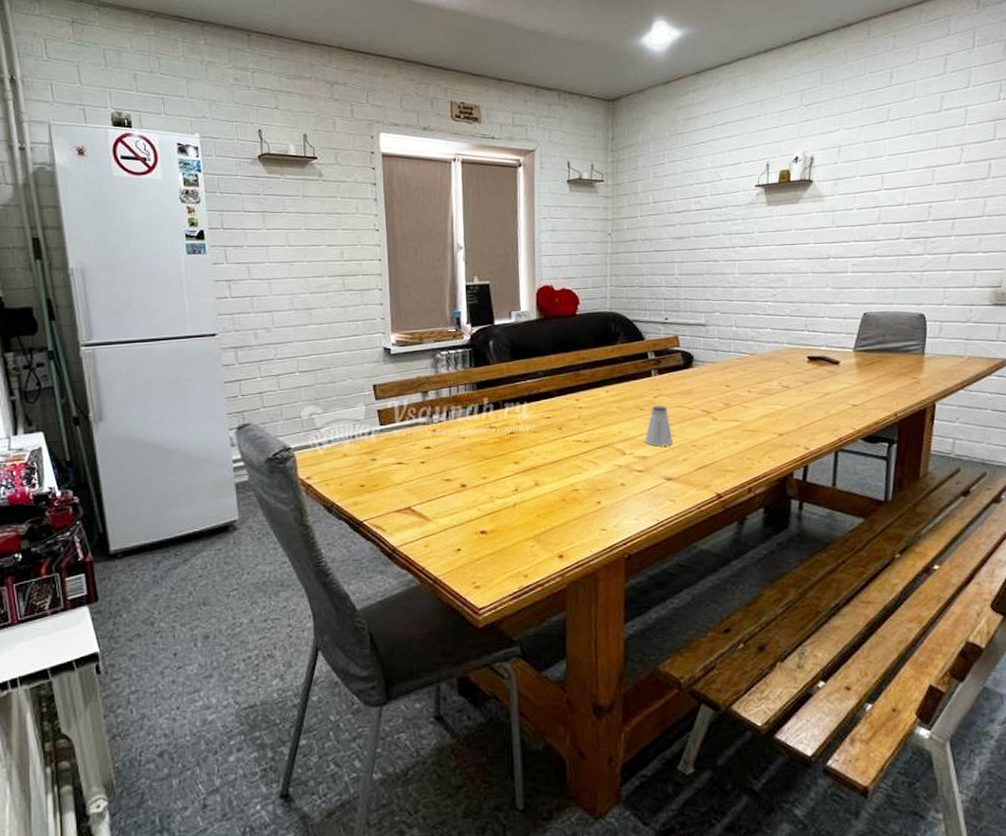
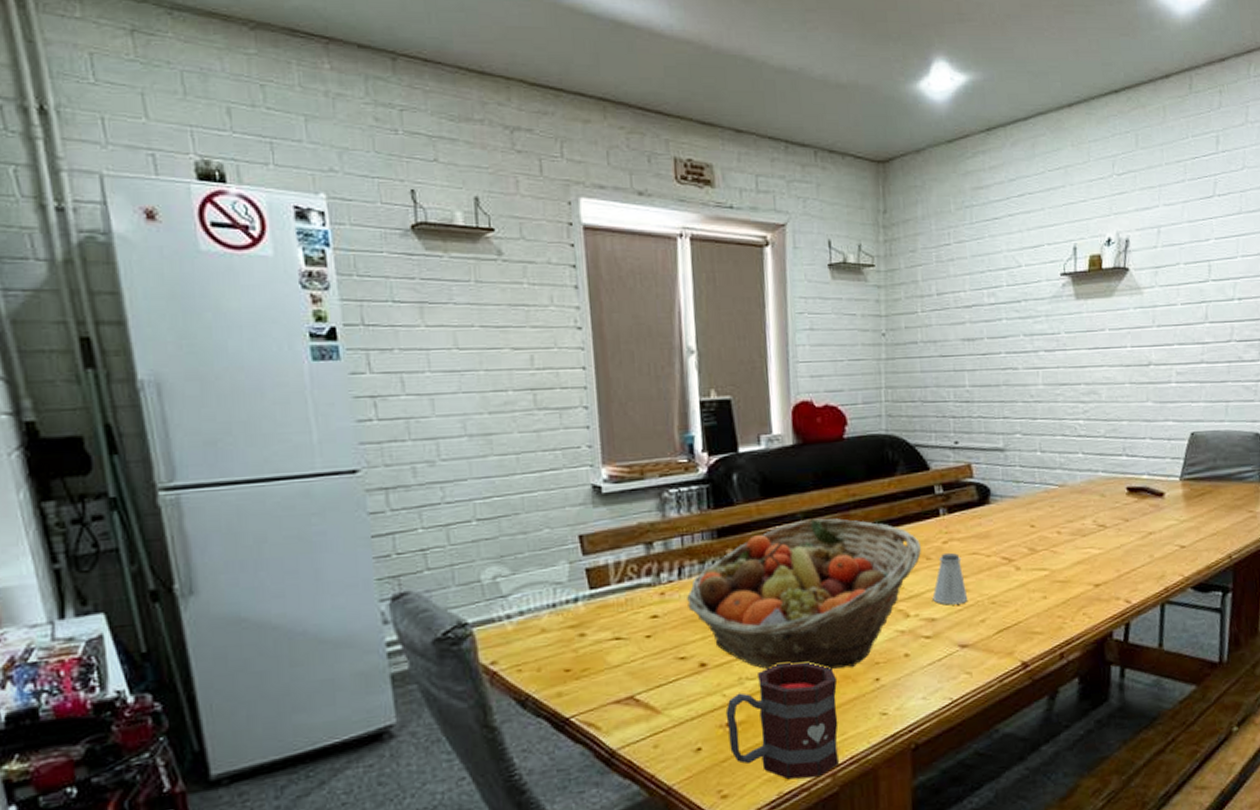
fruit basket: none [452,376,637,494] -> present [687,518,922,670]
mug: none [480,486,567,577] -> present [725,662,839,780]

